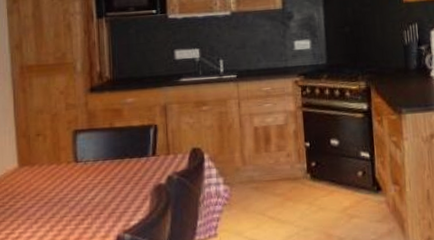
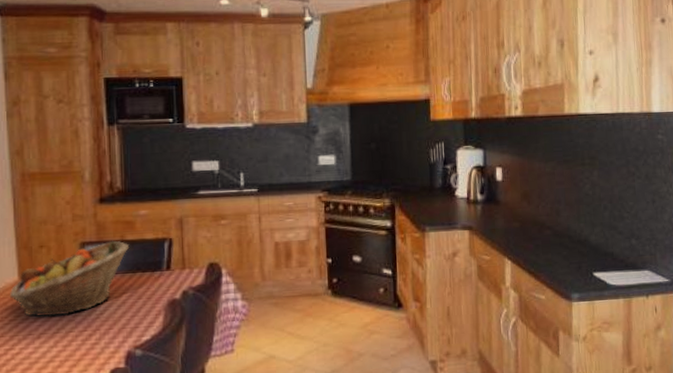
fruit basket: none [9,128,118,203] -> present [9,240,130,317]

